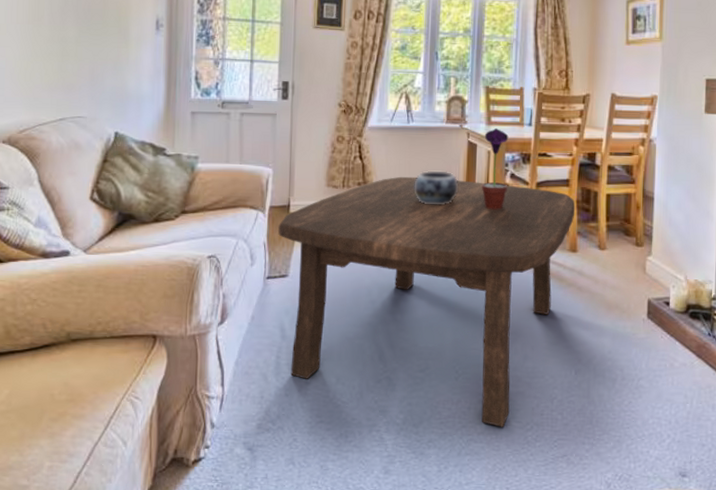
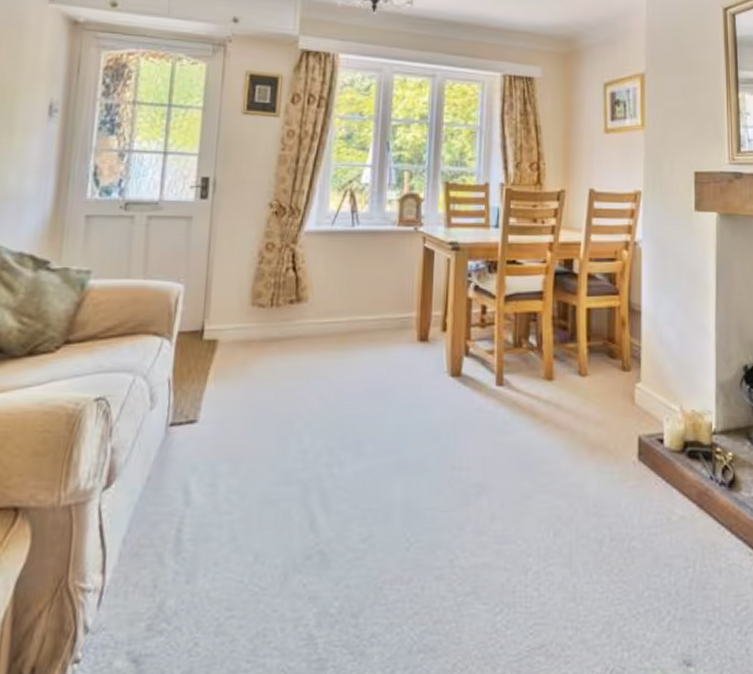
coffee table: present [278,176,576,427] -> none [187,291,551,612]
decorative bowl: present [414,170,459,205] -> none [358,283,412,326]
potted flower: present [481,128,509,209] -> none [439,231,472,329]

